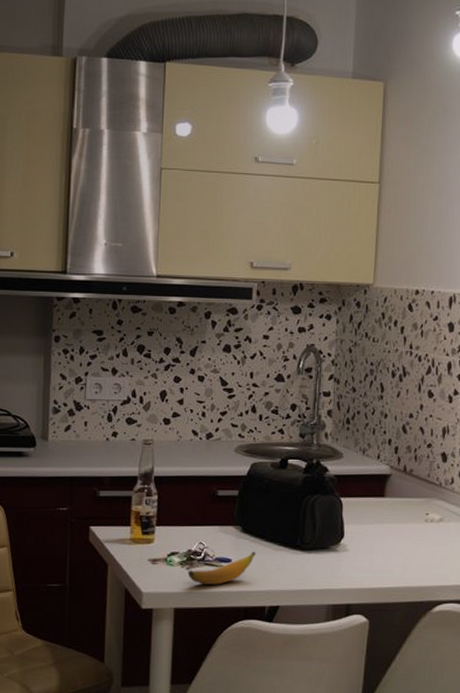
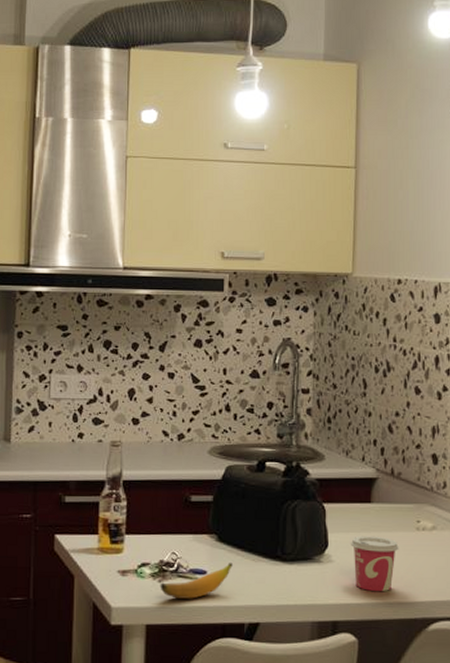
cup: none [364,527,409,578] -> present [350,535,399,592]

